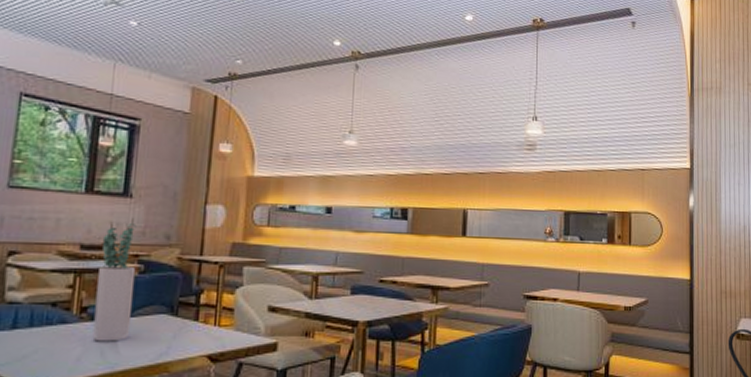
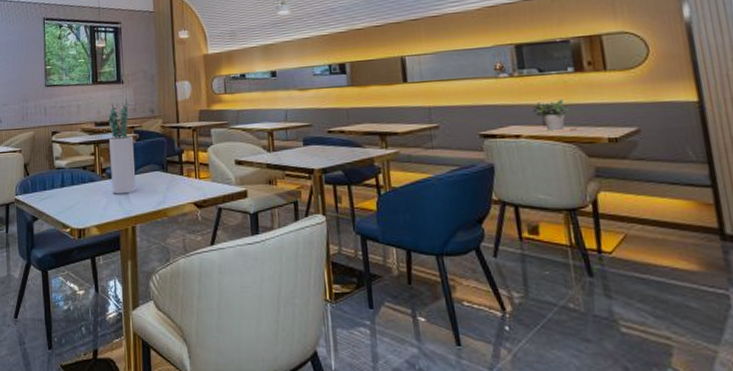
potted plant: none [571,268,598,297] -> present [532,100,569,131]

